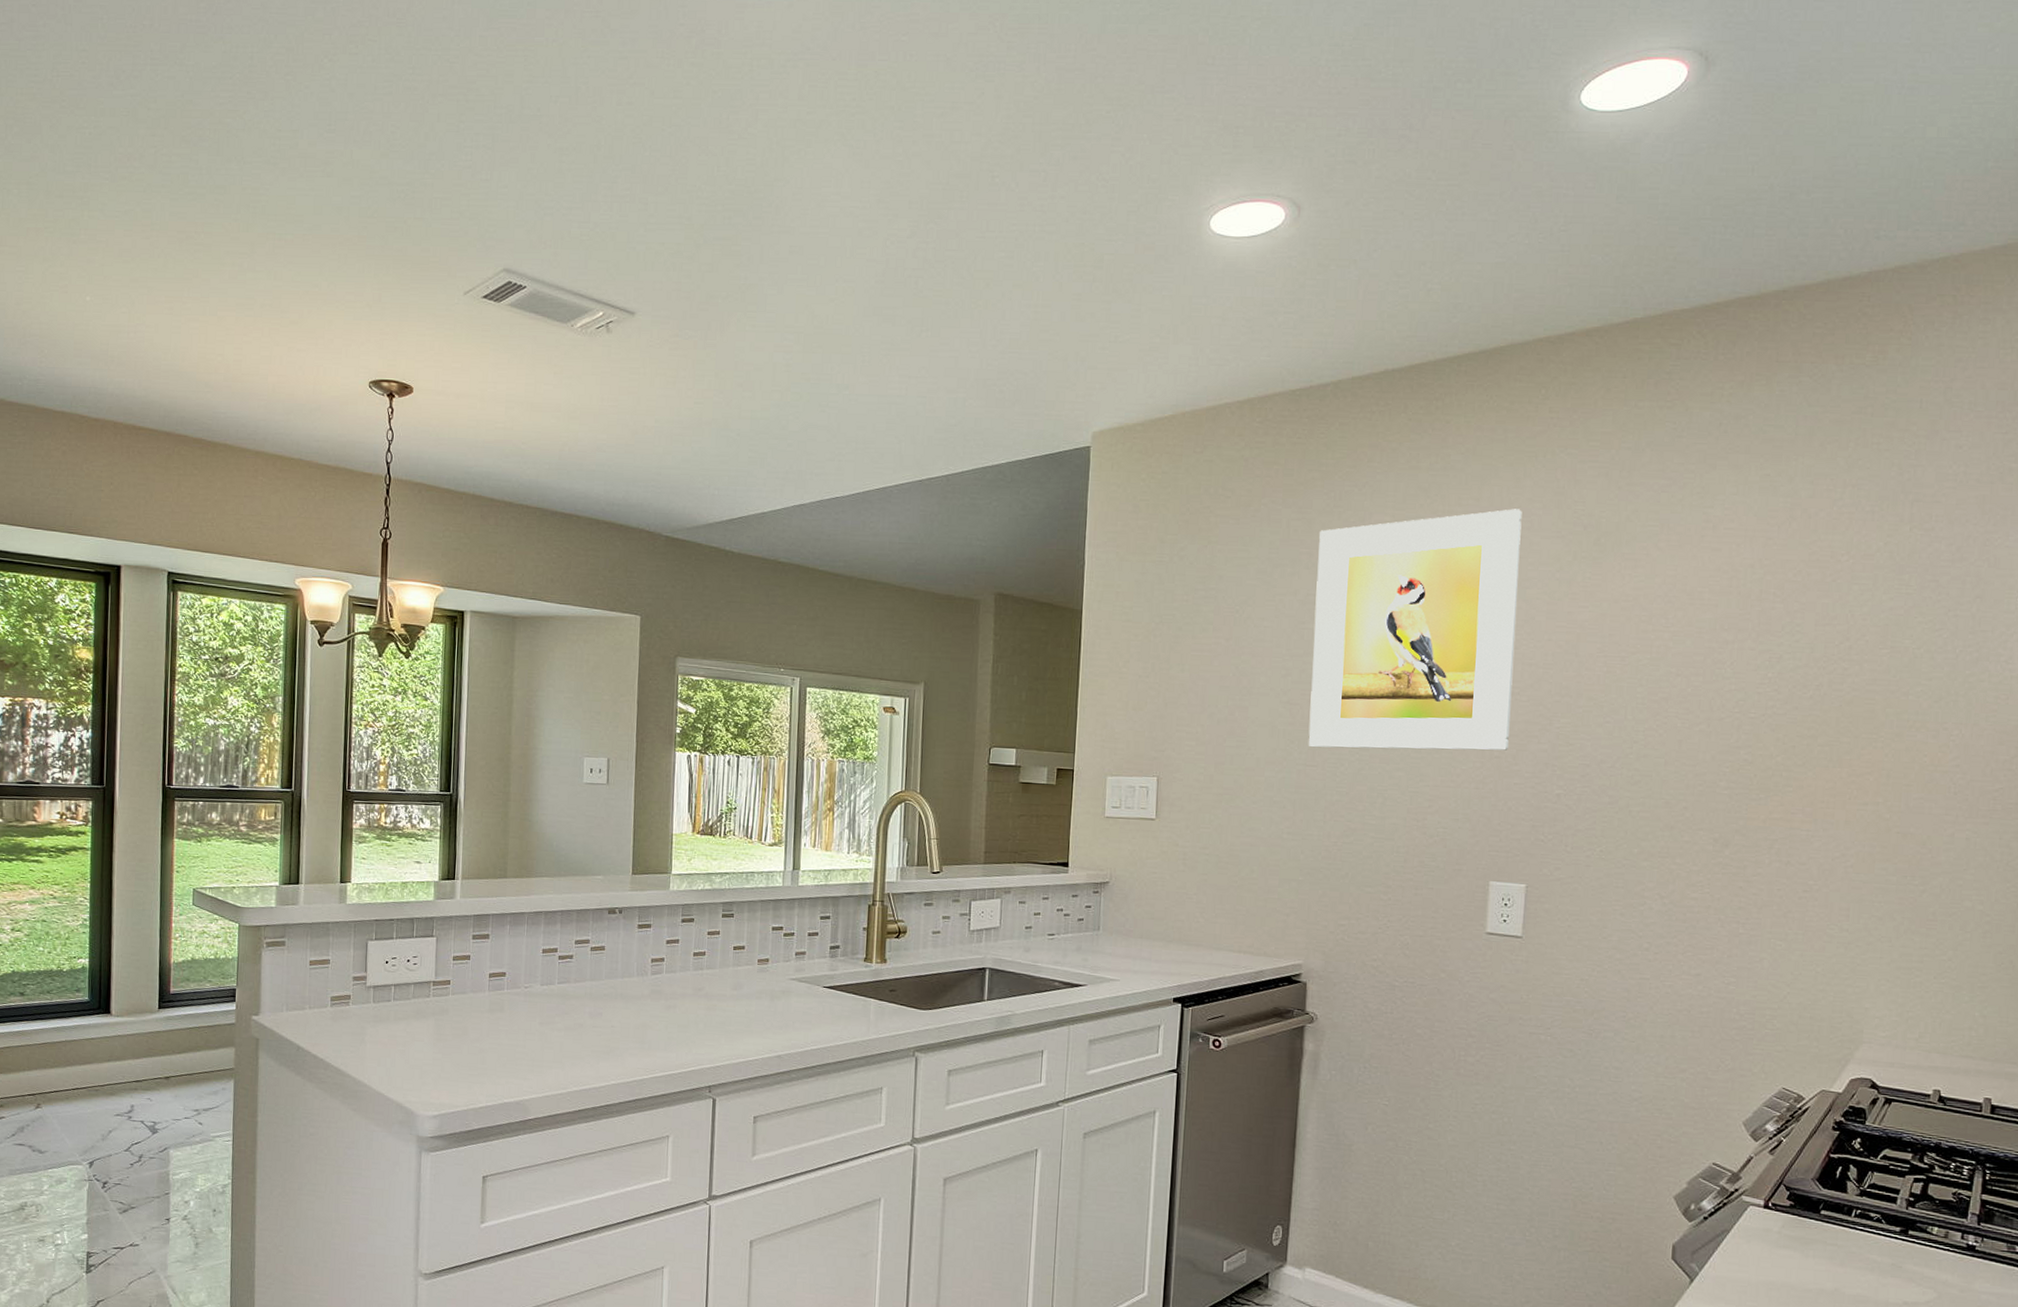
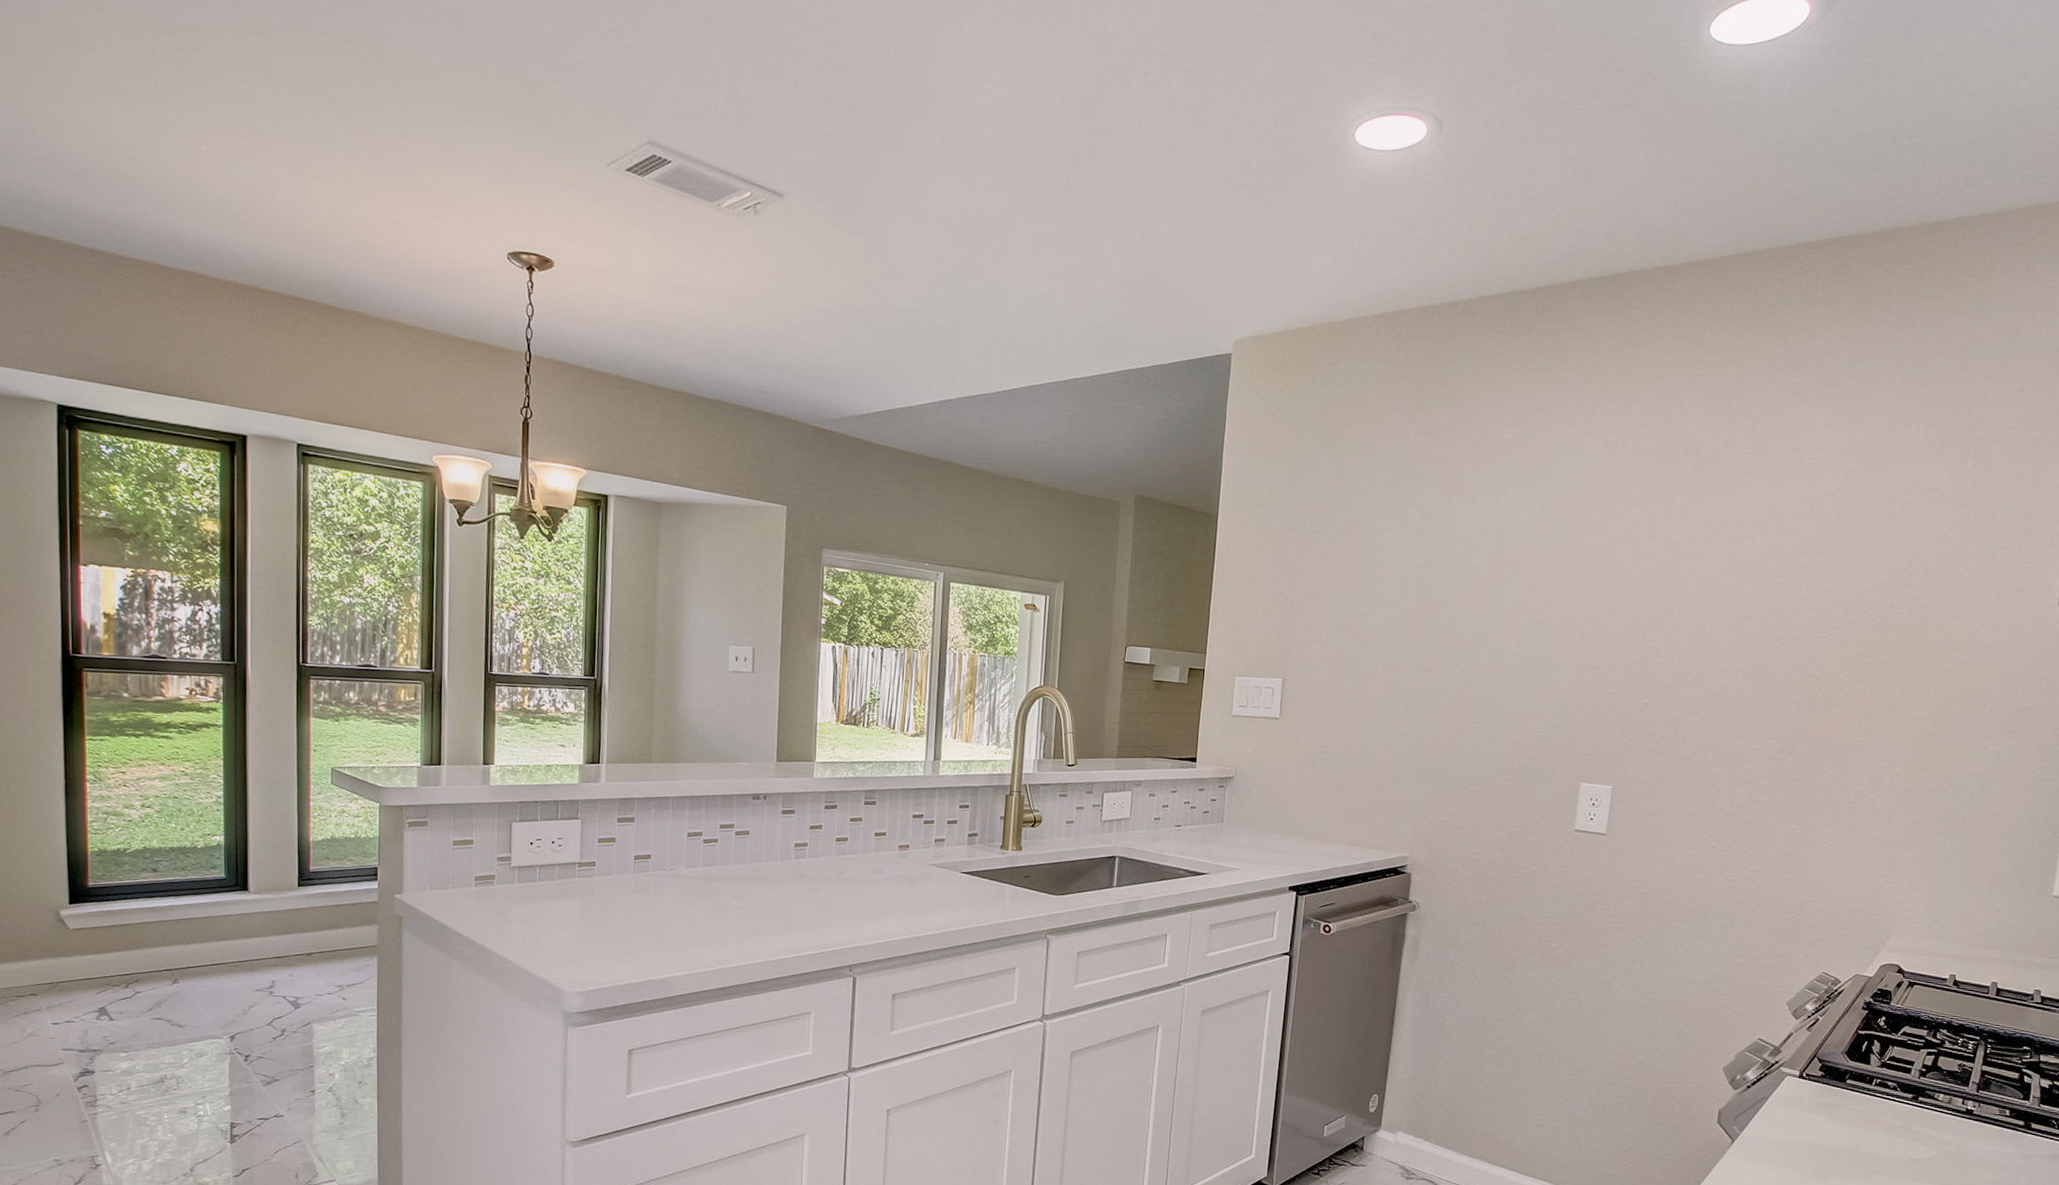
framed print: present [1308,509,1522,751] -> none [1423,431,1631,662]

